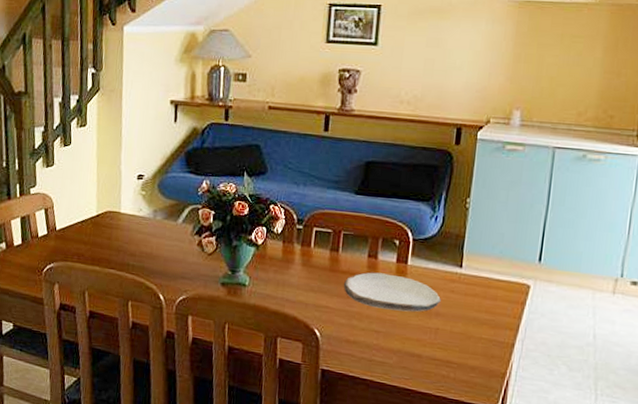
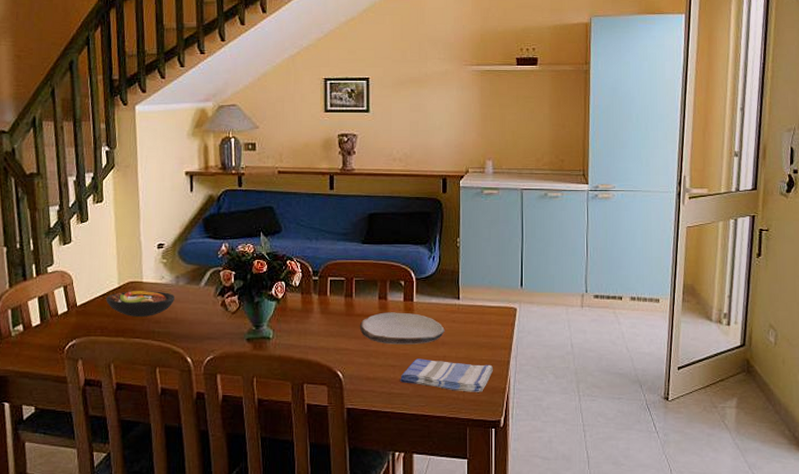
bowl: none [84,220,152,249] -> present [106,291,176,318]
dish towel: none [383,327,493,374] -> present [400,358,493,392]

